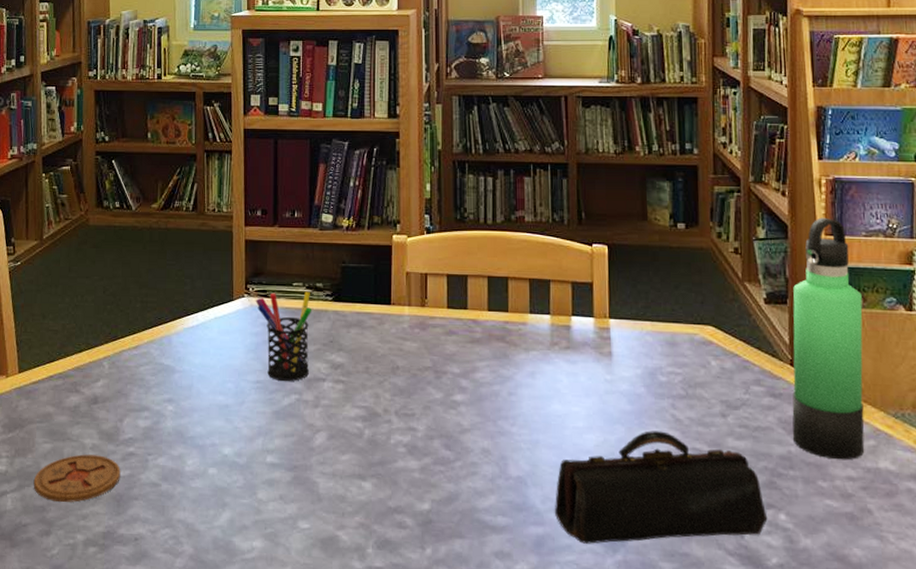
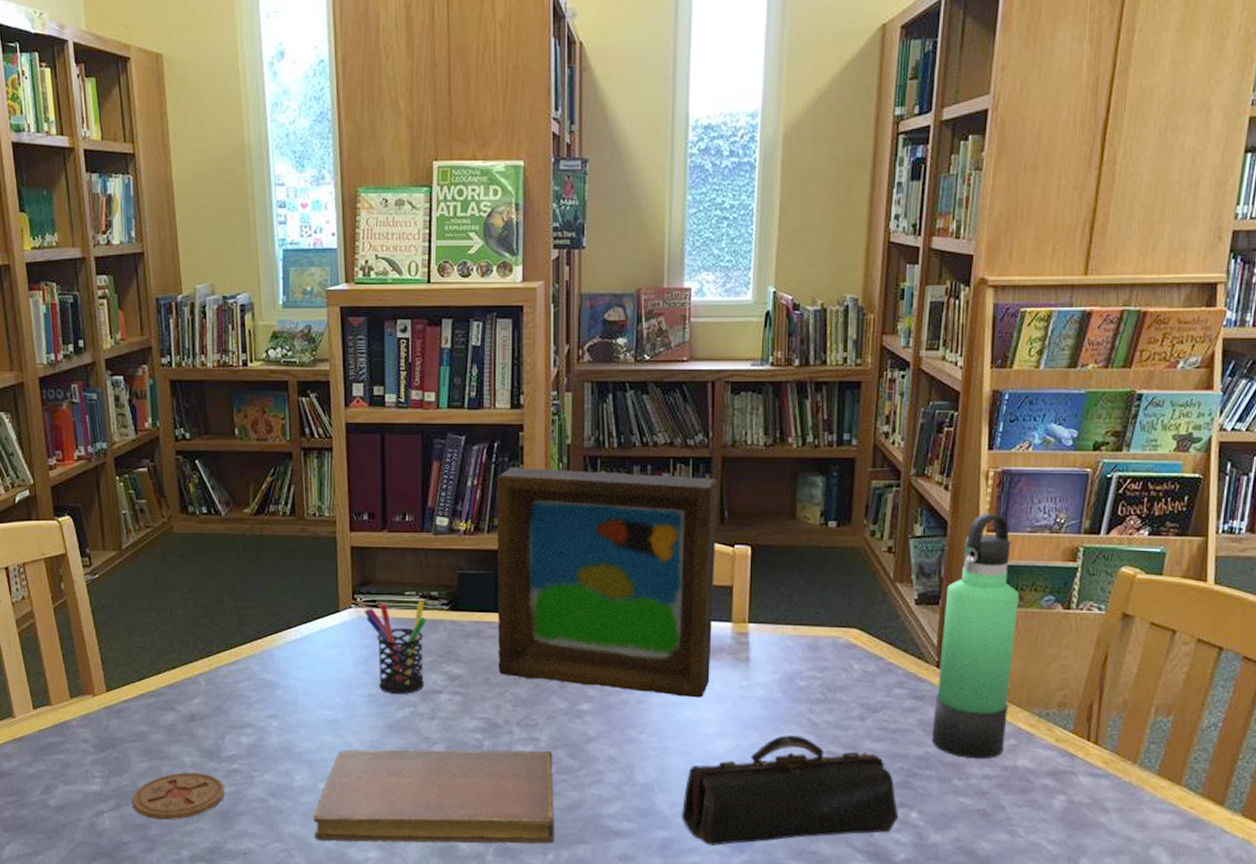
notebook: none [202,435,432,538] -> present [313,749,554,845]
picture frame: none [375,170,576,391] -> present [496,467,719,698]

